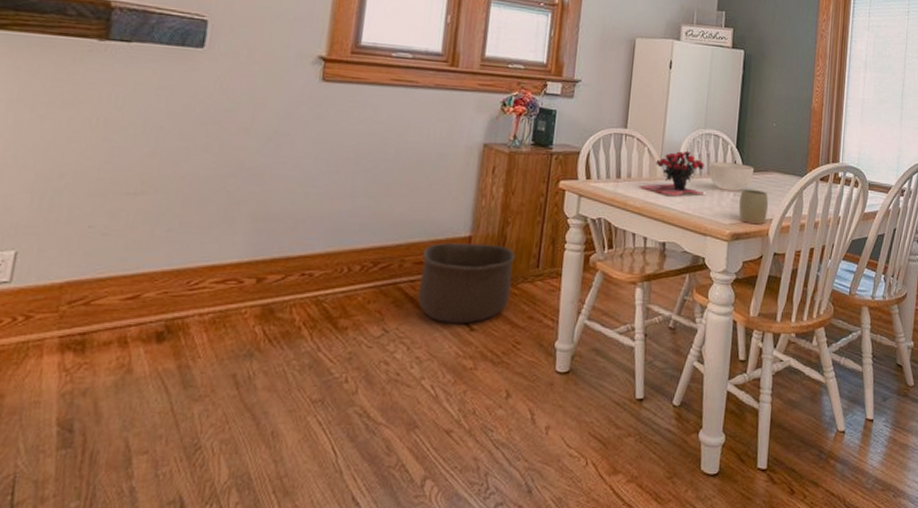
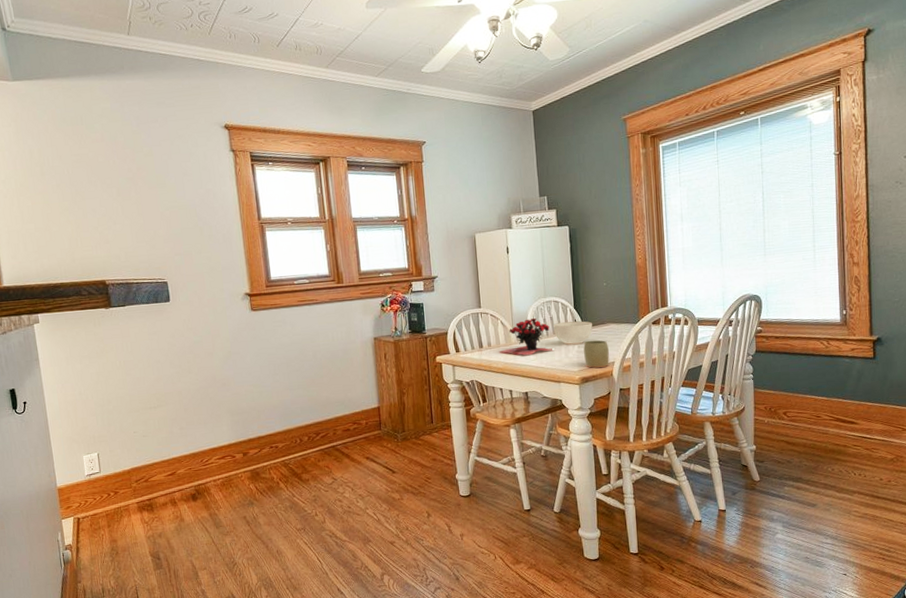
basket: present [417,242,515,324] -> none [348,410,416,470]

